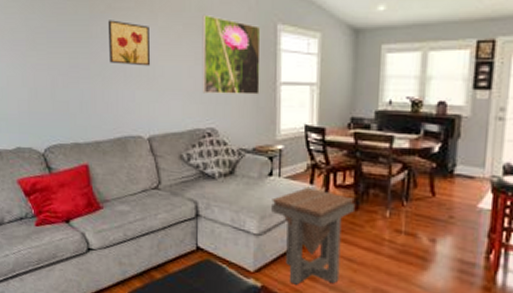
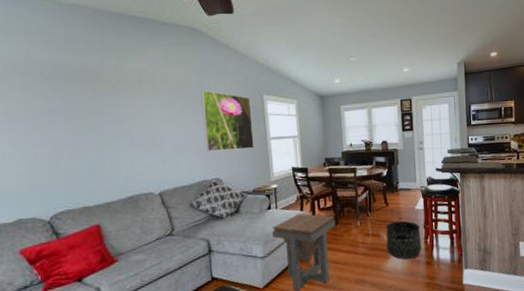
wall art: present [107,20,151,66] -> none [112,97,157,134]
basket: none [424,219,481,278] -> present [386,220,422,260]

